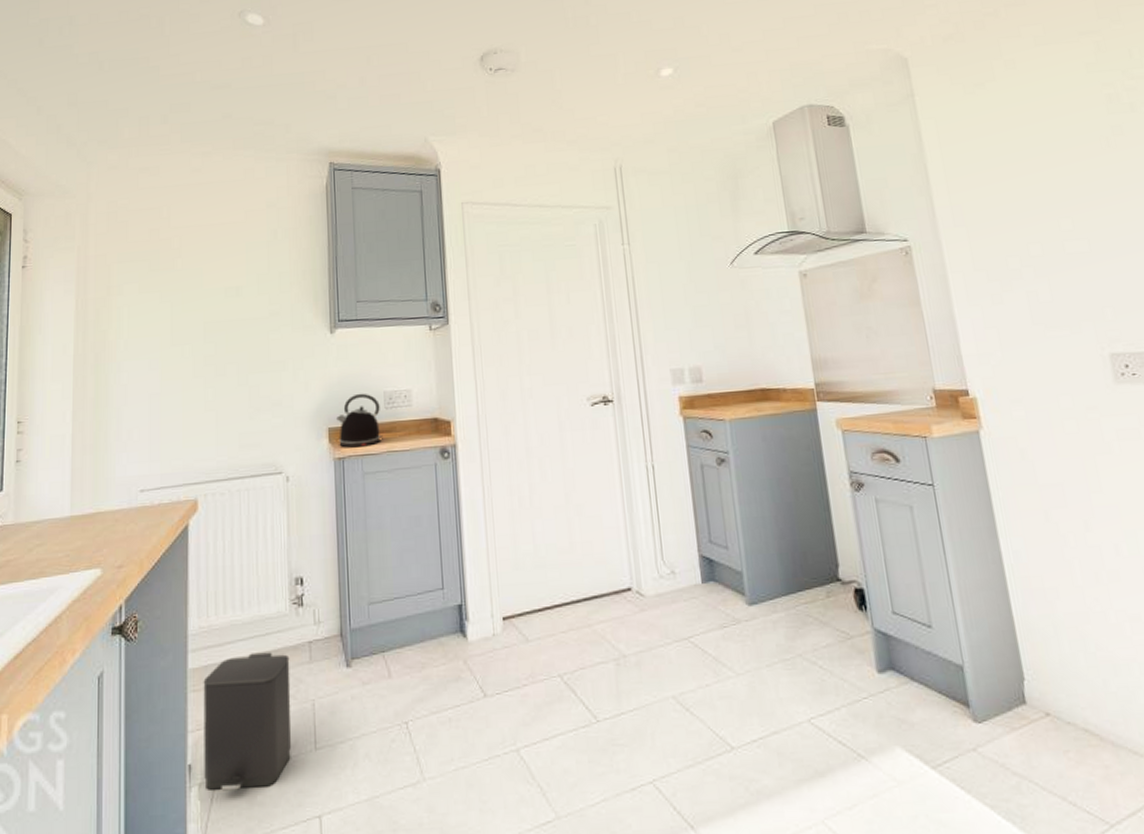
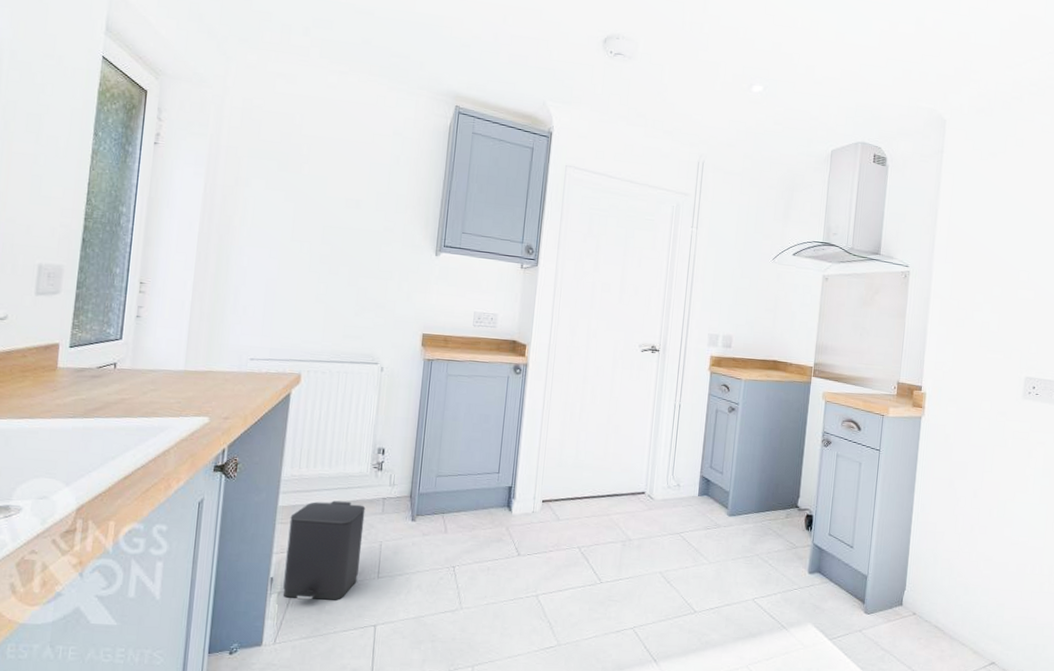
kettle: present [336,393,383,448] -> none [430,309,469,354]

